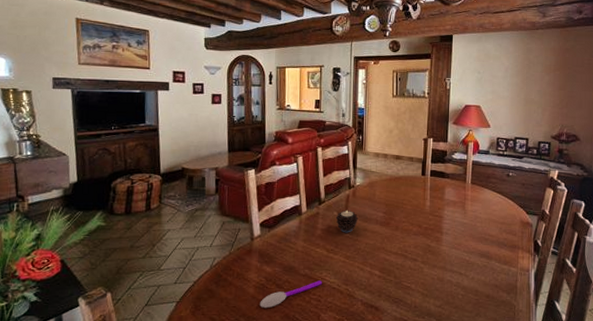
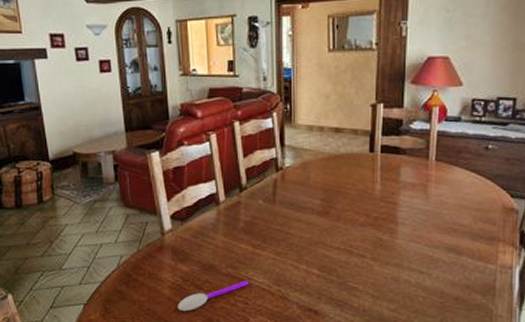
candle: present [335,211,359,233] -> none [261,198,290,225]

